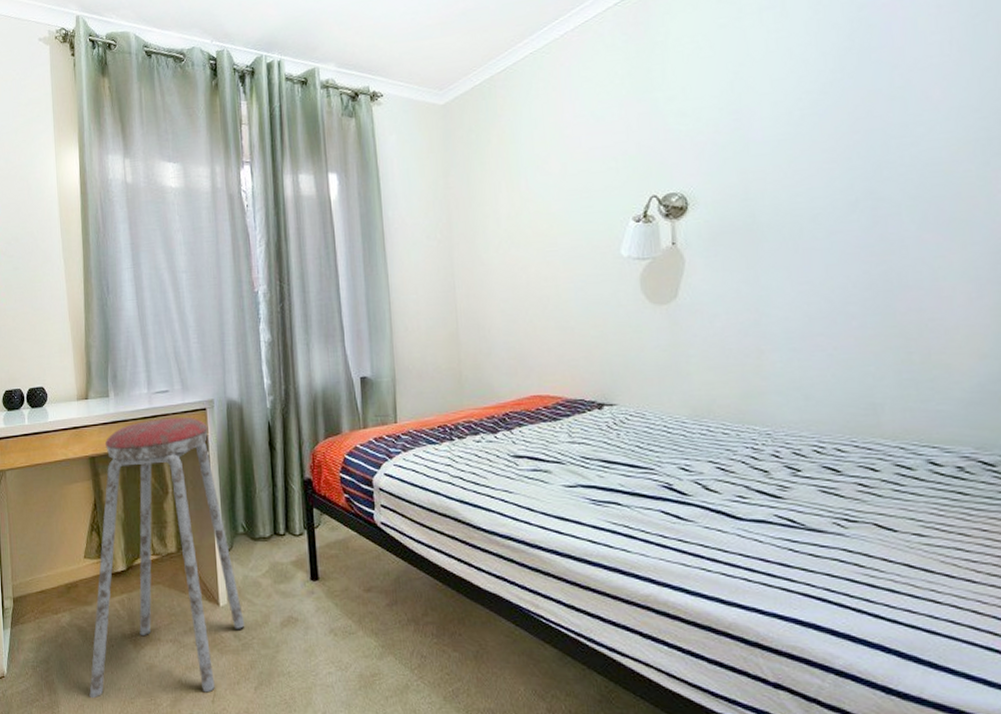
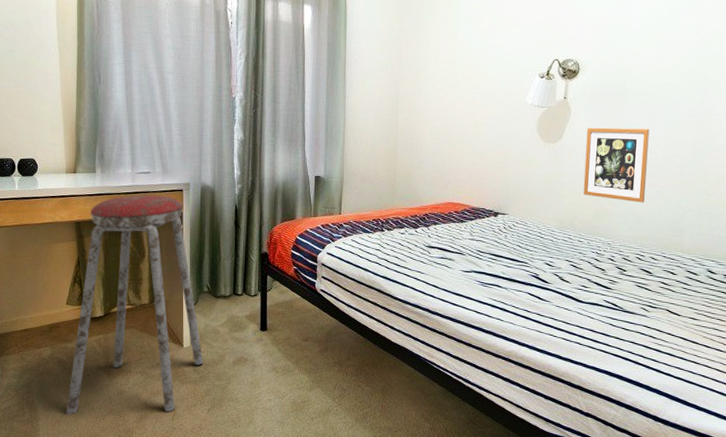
picture frame: none [711,271,813,374] -> present [583,127,650,203]

